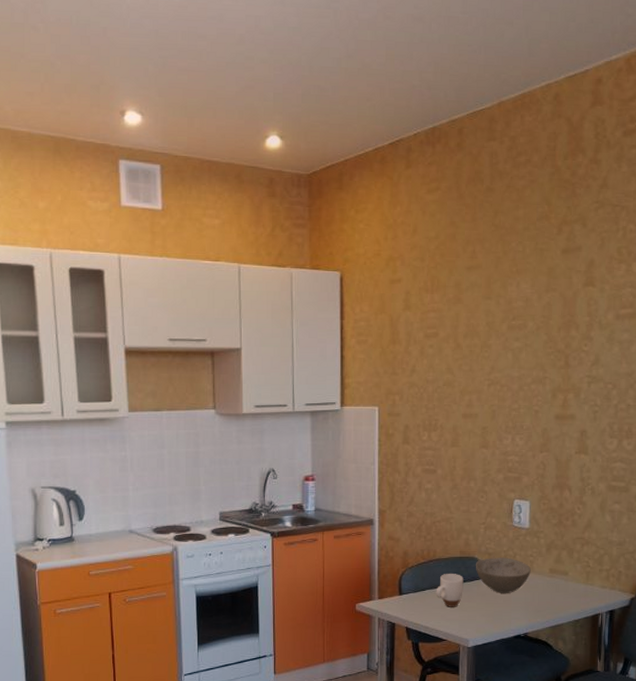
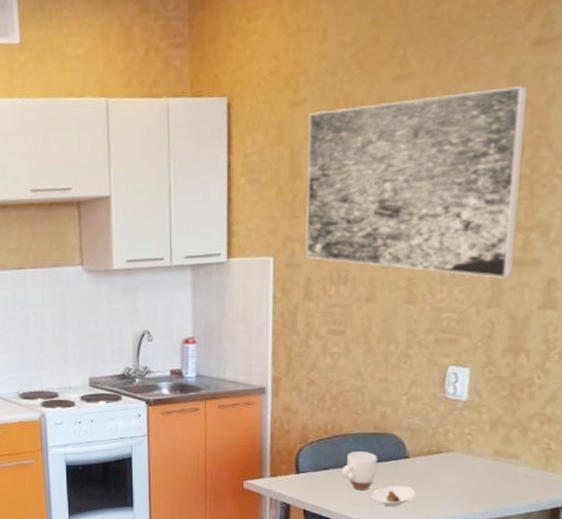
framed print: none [403,281,561,429] -> present [305,84,528,278]
saucer: none [460,601,494,621] -> present [371,485,416,508]
bowl: present [475,557,531,593] -> none [393,435,468,477]

